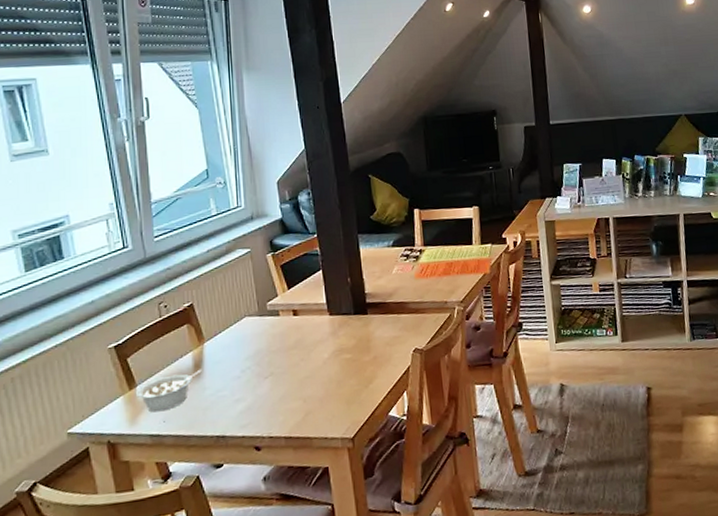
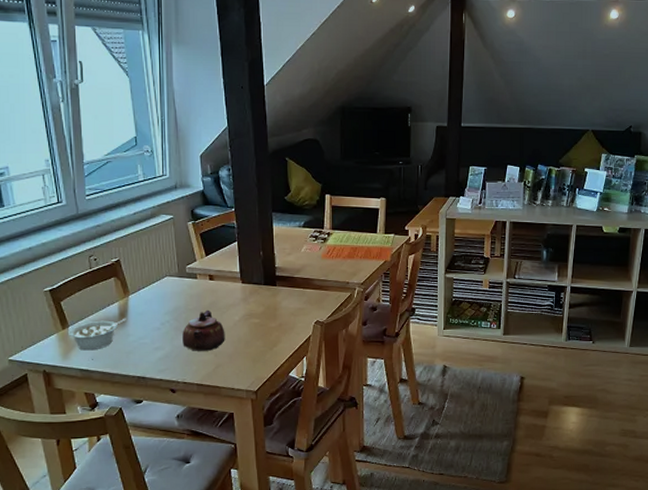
teapot: none [266,349,314,399] -> present [182,309,225,351]

